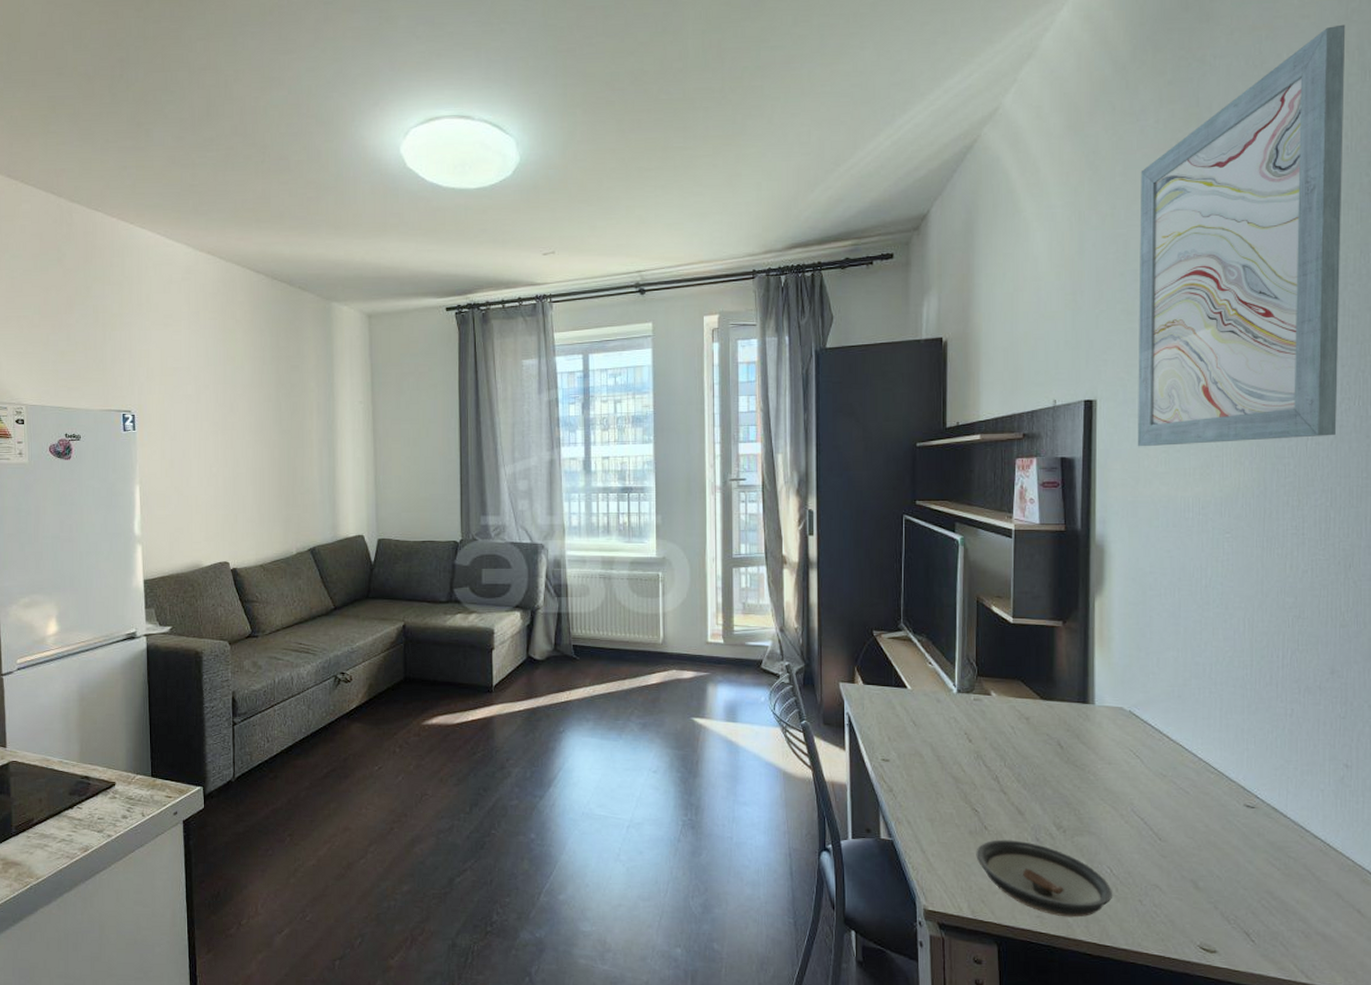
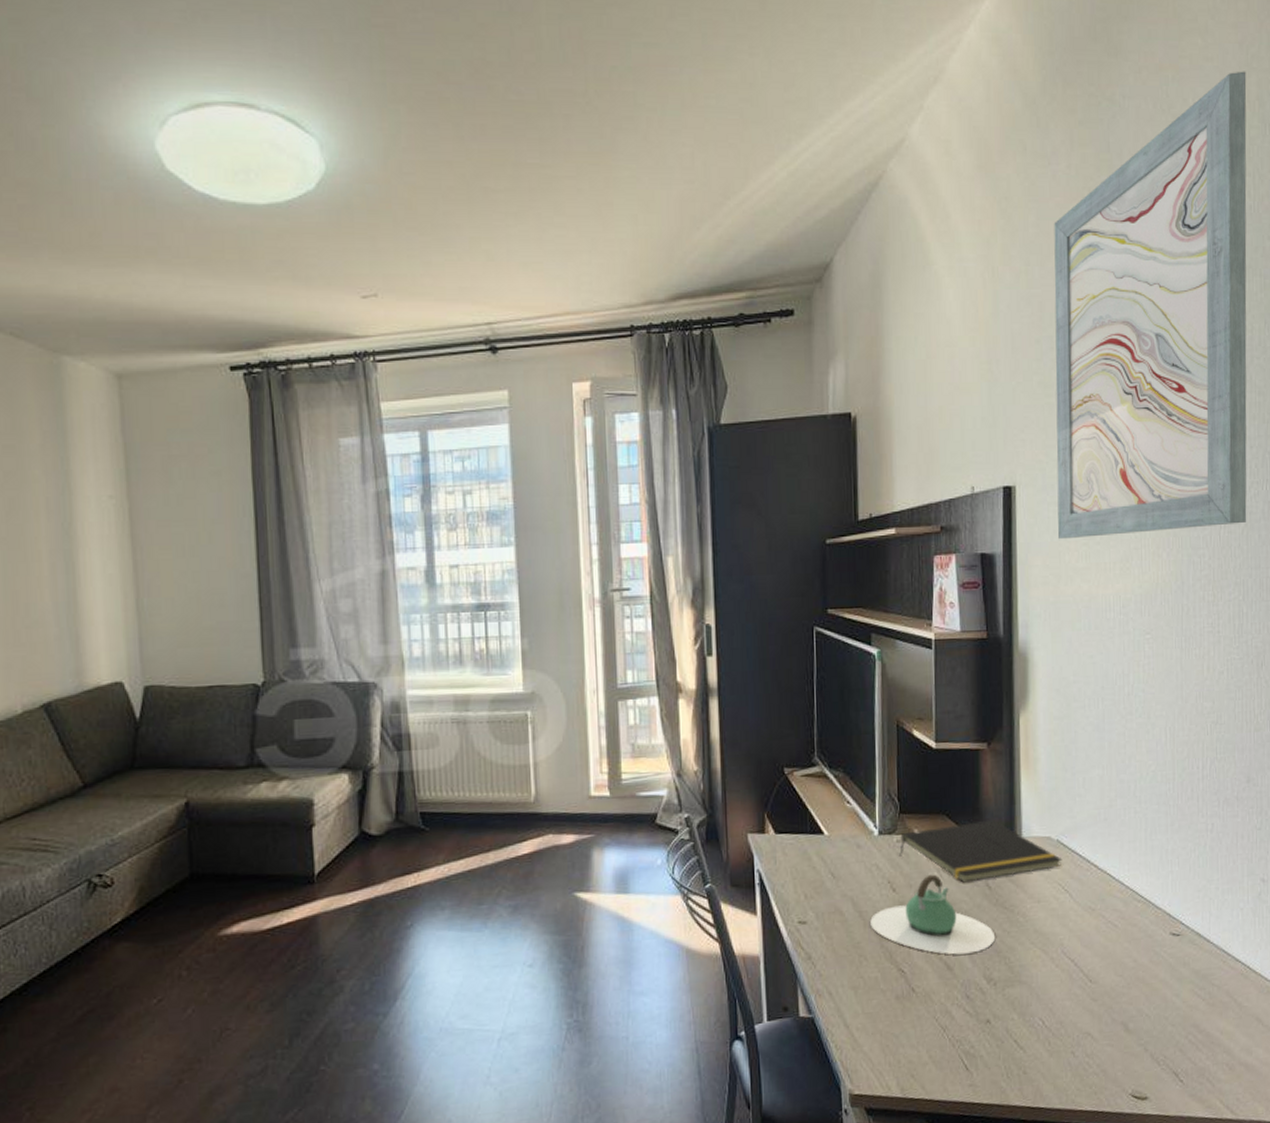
teapot: none [947,730,1066,802] -> present [870,874,996,955]
notepad: none [976,689,1134,741] -> present [899,820,1063,883]
saucer: present [976,839,1113,918] -> none [903,1000,1046,1082]

